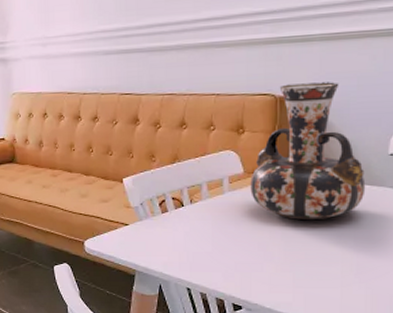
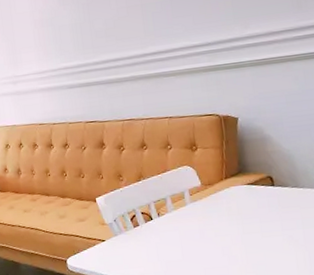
decorative vase: present [250,82,366,221] -> none [207,100,307,225]

